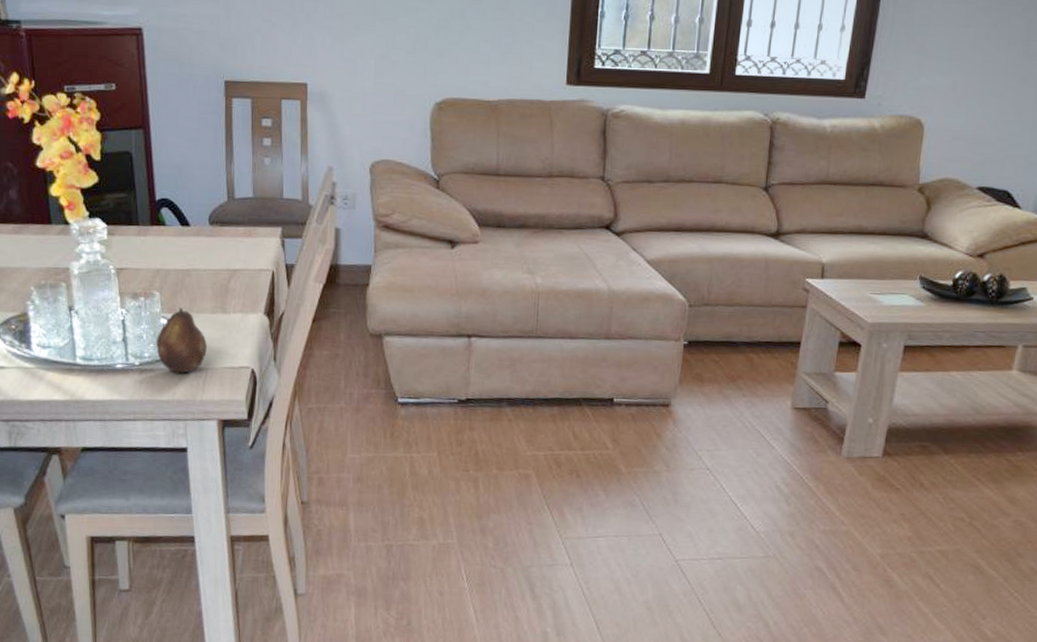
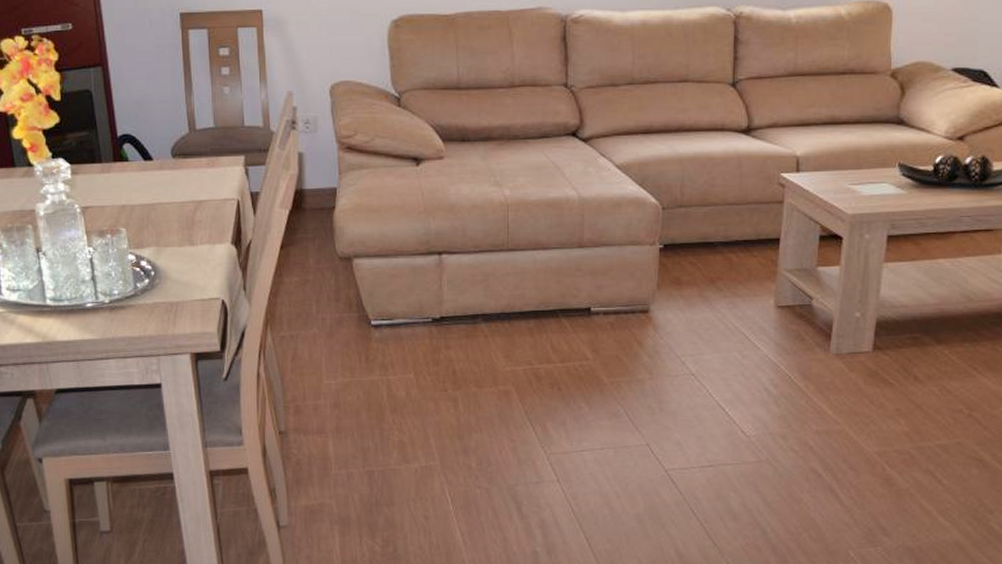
fruit: present [157,307,207,373] -> none [125,242,176,308]

